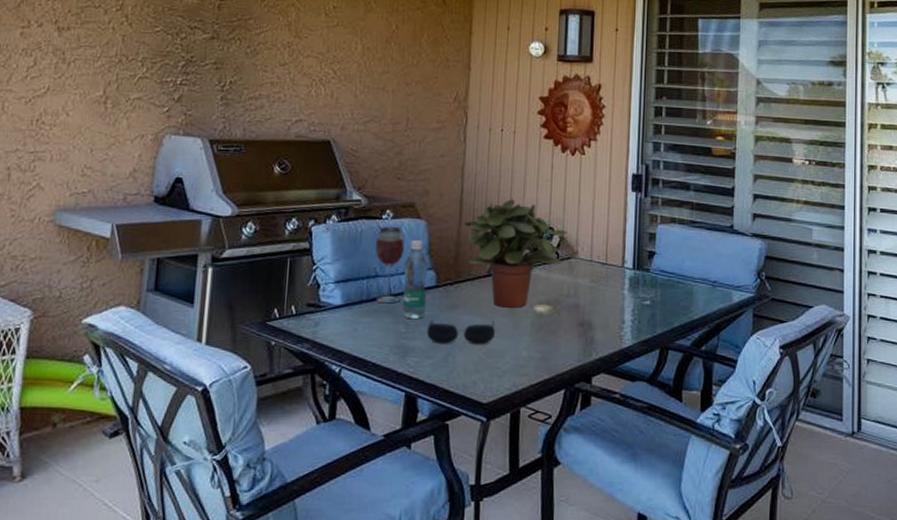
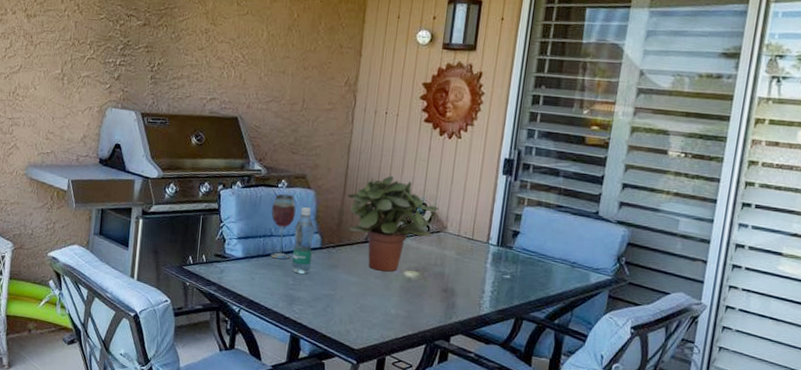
sunglasses: present [426,319,495,345] -> none [310,275,369,301]

